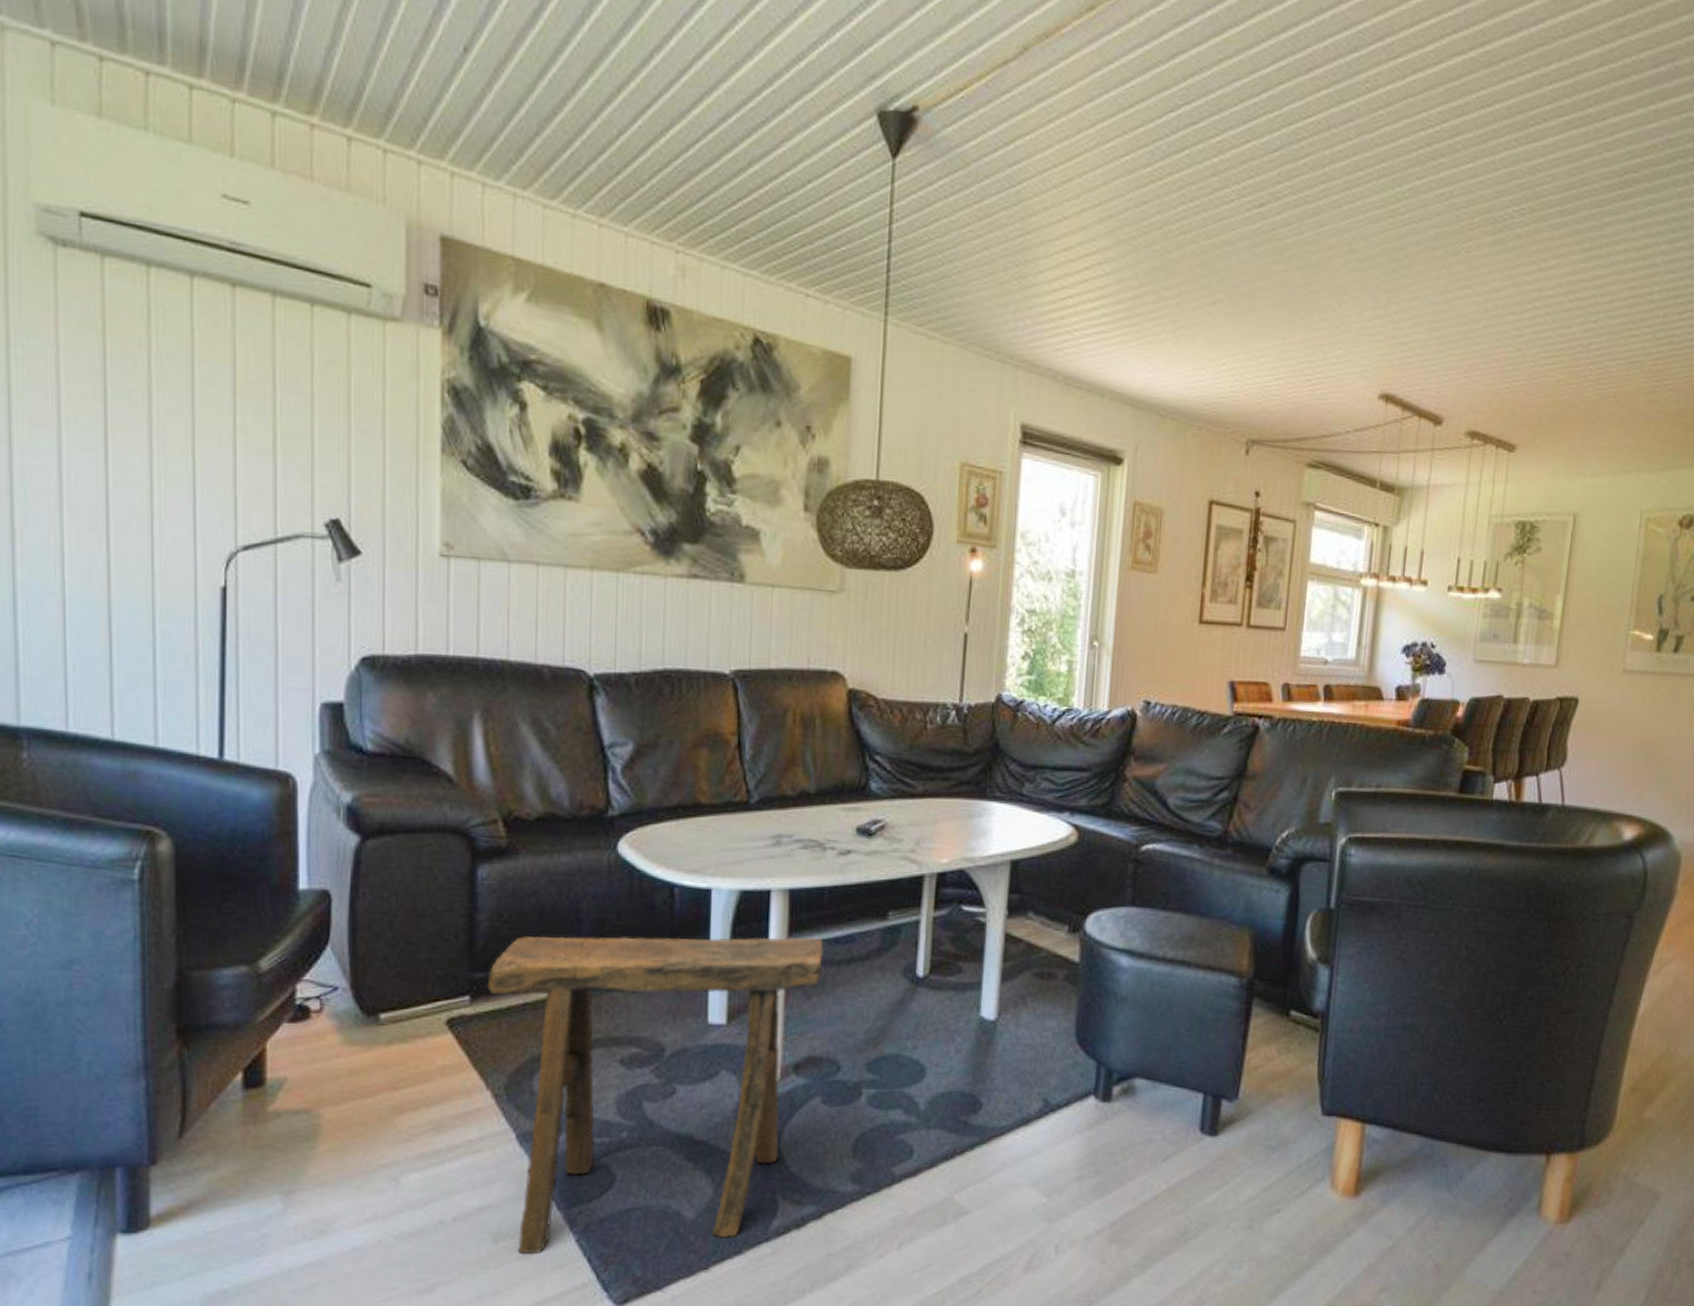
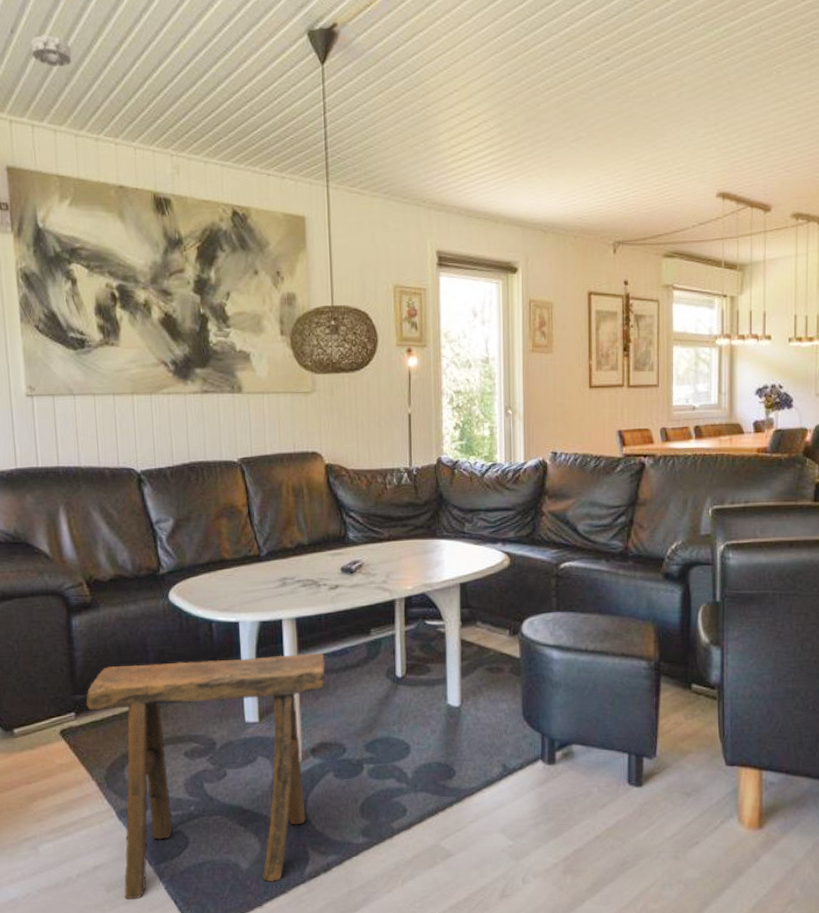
smoke detector: none [491,61,549,110] -> present [30,35,72,67]

